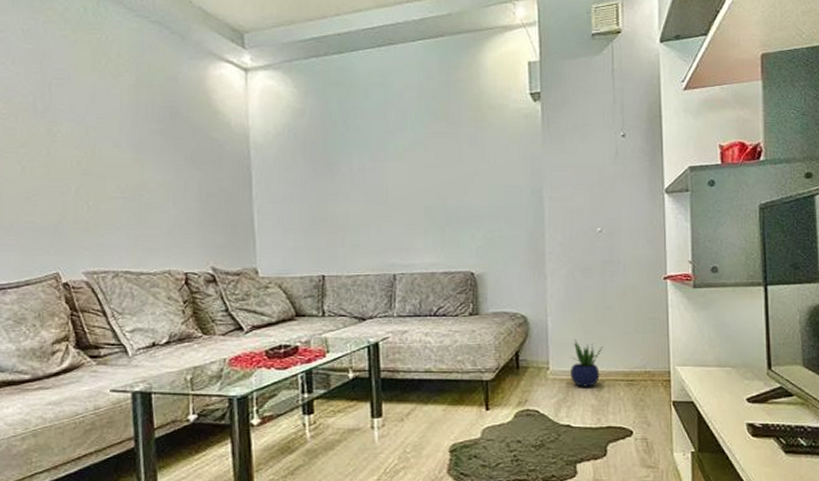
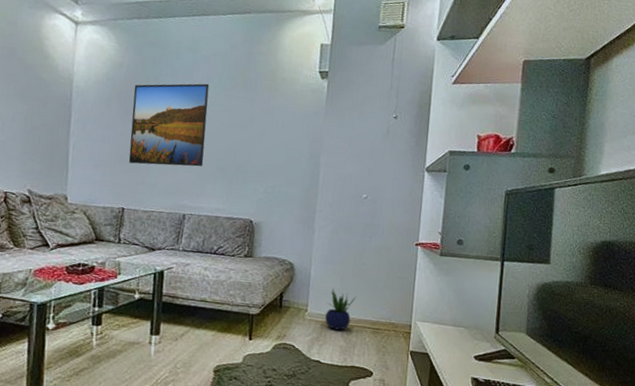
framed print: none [320,122,410,223] -> present [128,83,210,167]

